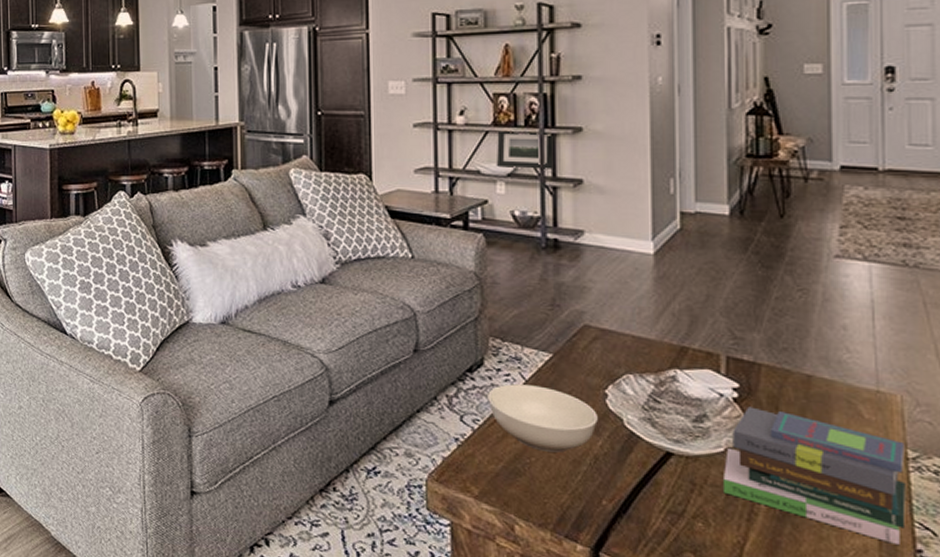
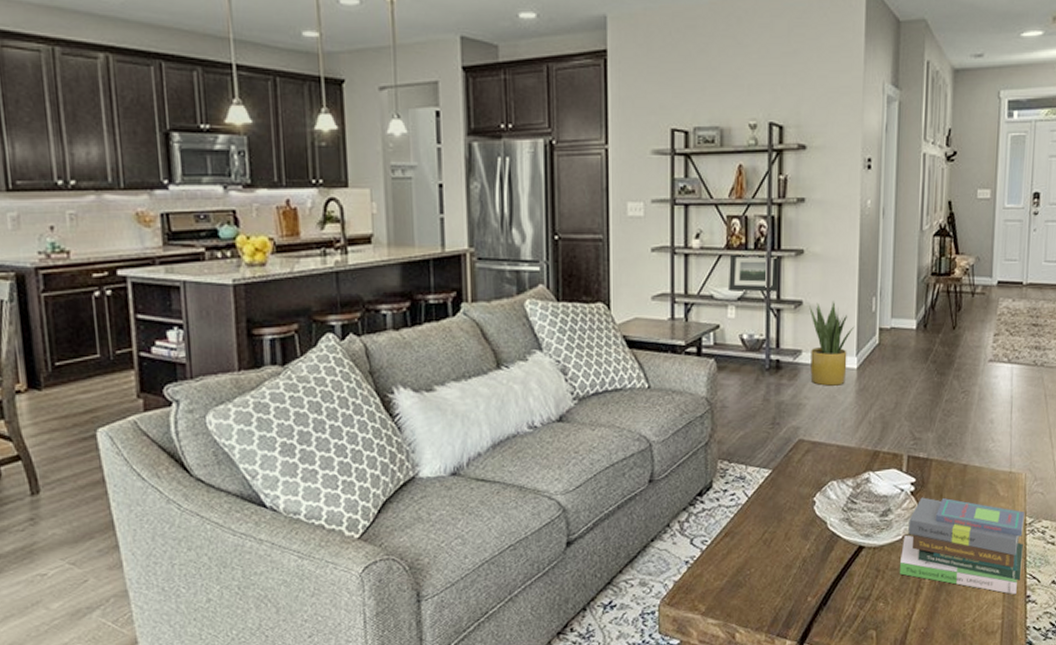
bowl: present [488,384,598,453] -> none [715,501,807,562]
planter: none [591,180,649,271] -> present [809,300,855,386]

